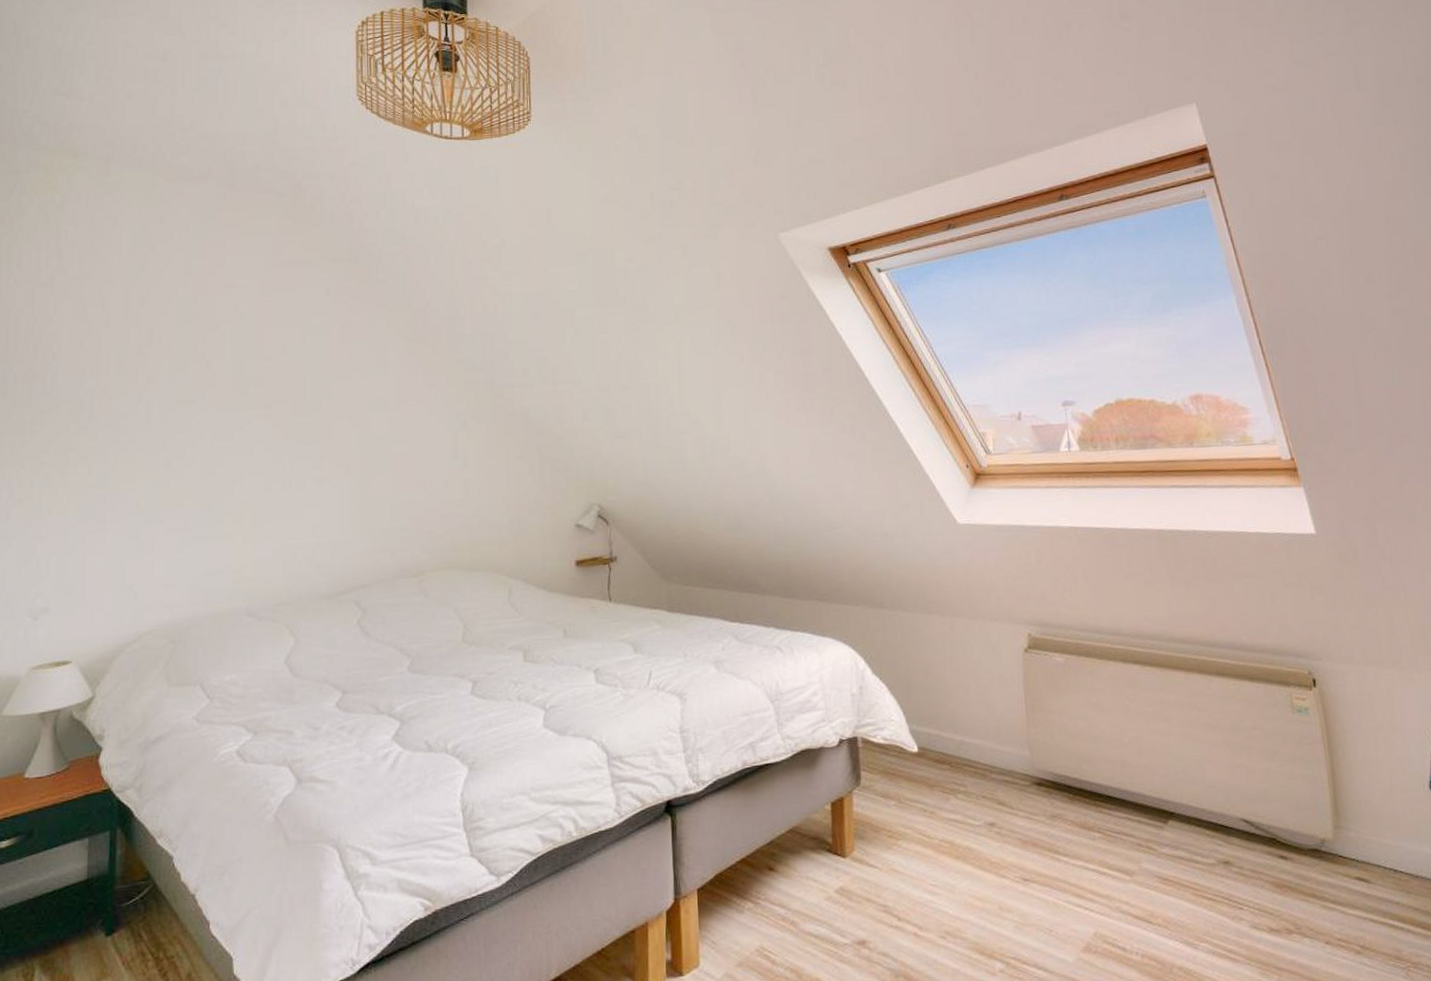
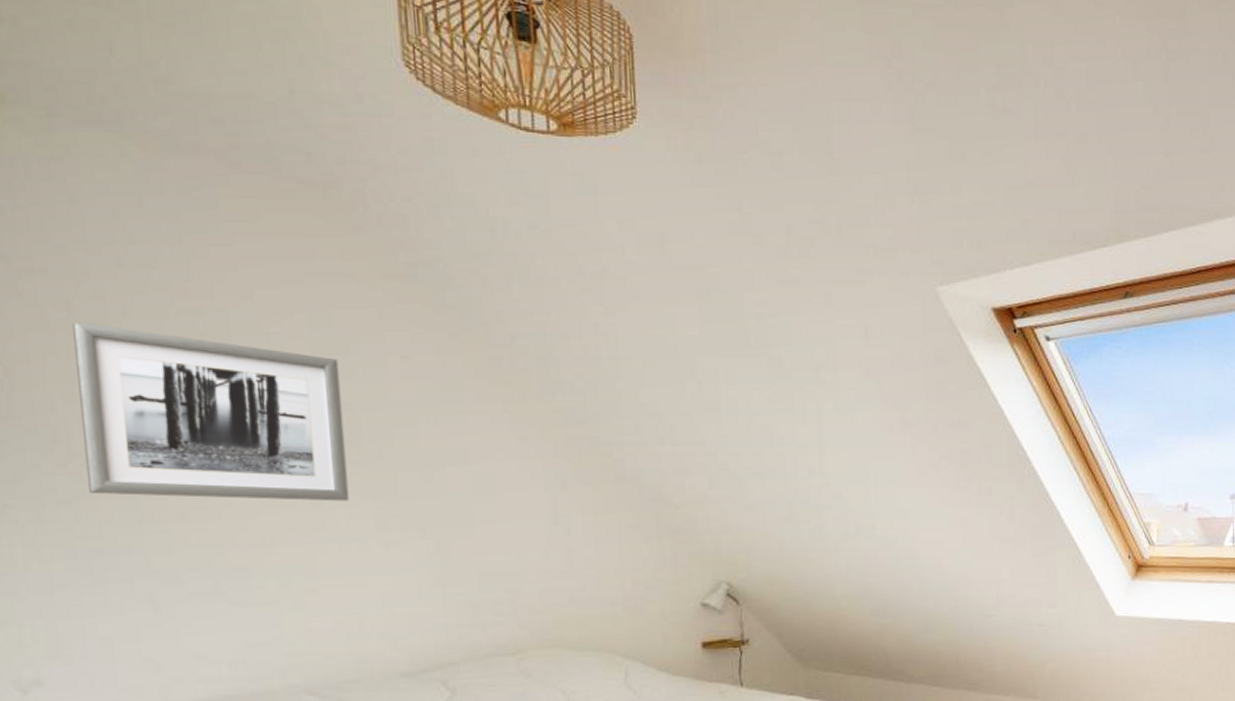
wall art: none [101,314,293,450] -> present [73,322,349,501]

